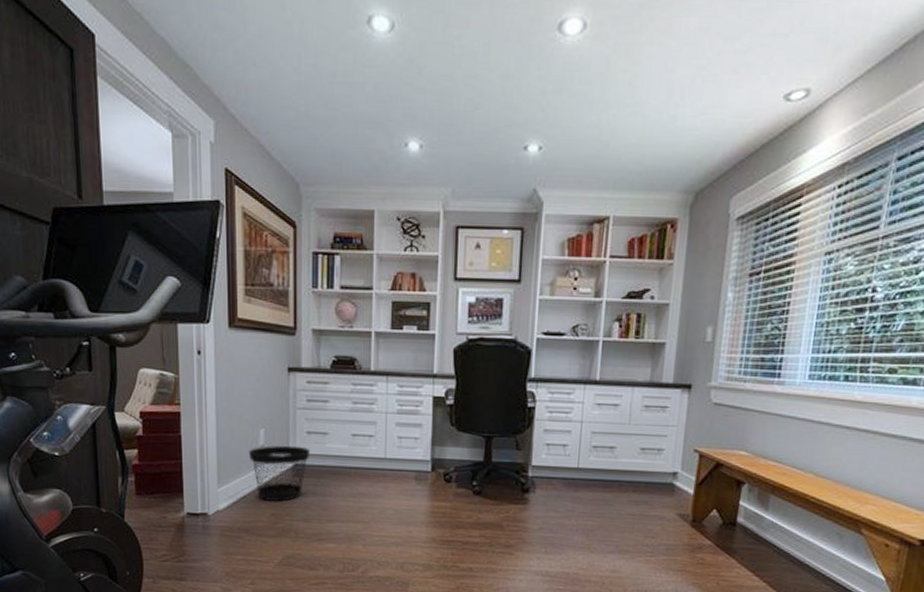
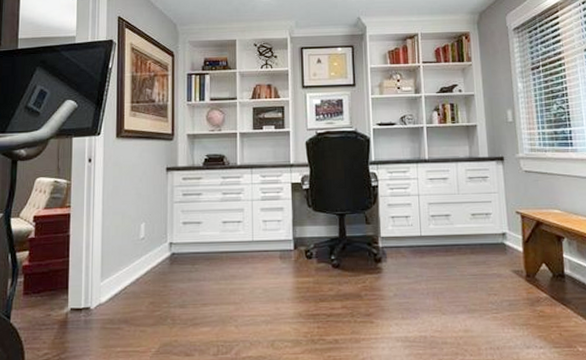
wastebasket: present [248,445,311,501] -> none [130,236,186,290]

